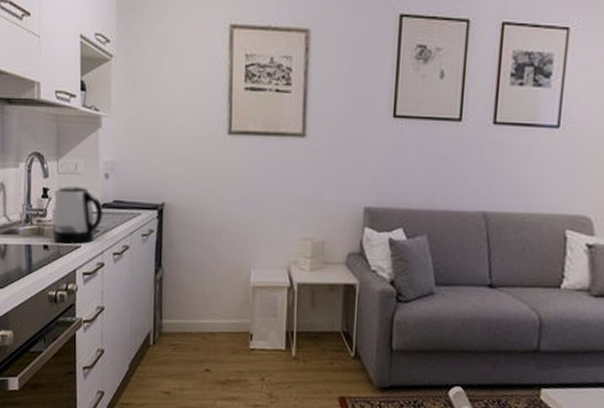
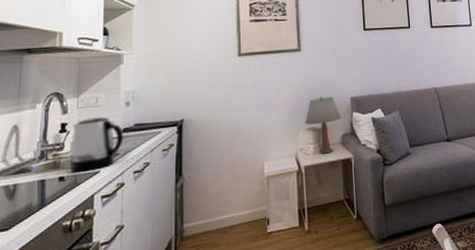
table lamp: none [303,199,350,274] -> present [305,96,342,154]

